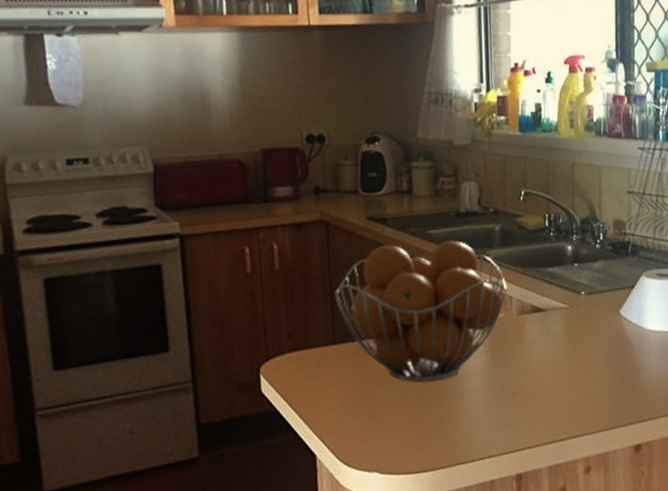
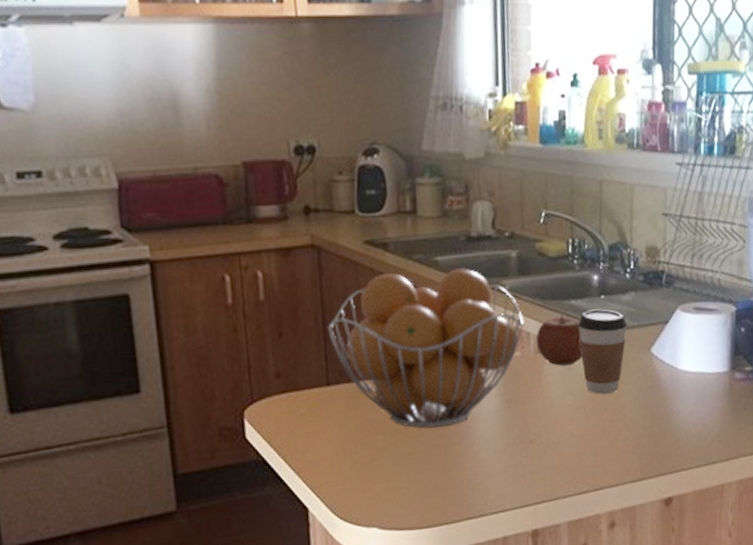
apple: none [517,281,559,326] -> present [536,315,582,366]
coffee cup: none [554,275,599,352] -> present [578,309,628,395]

